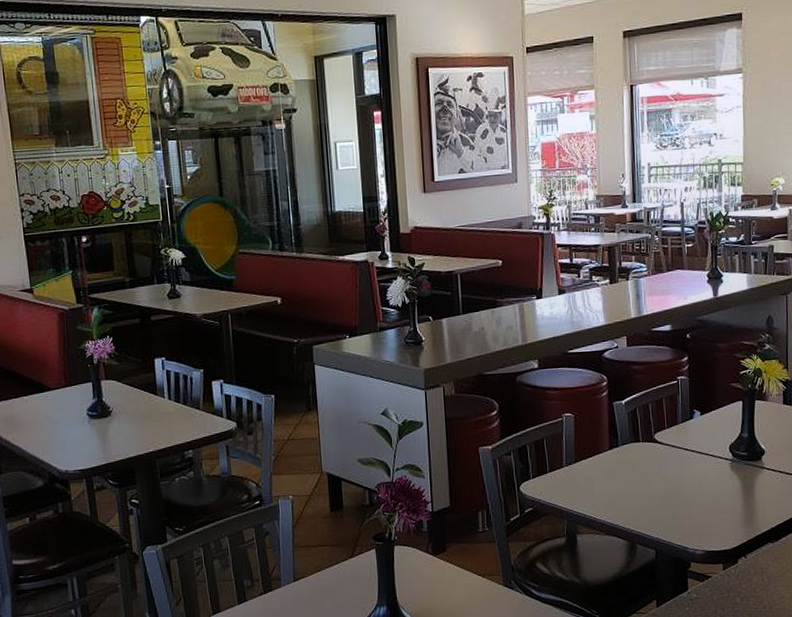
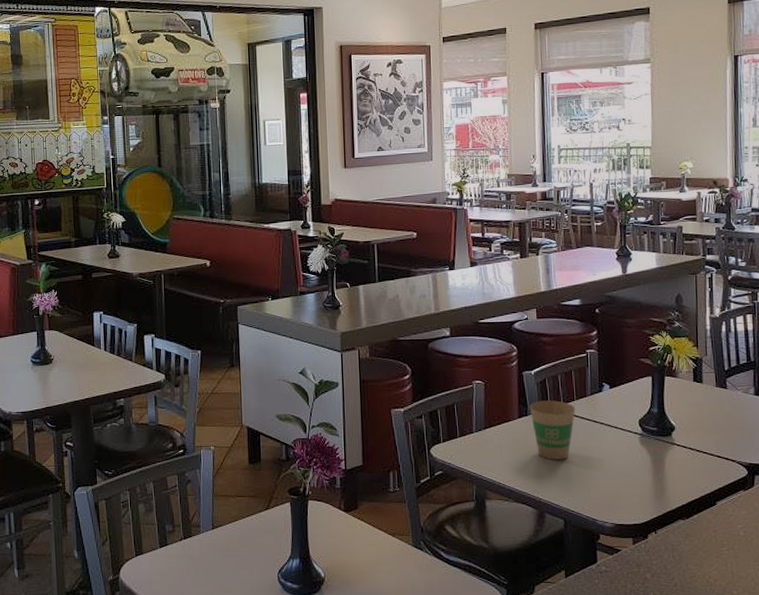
paper cup: none [620,430,667,491] -> present [529,400,576,460]

